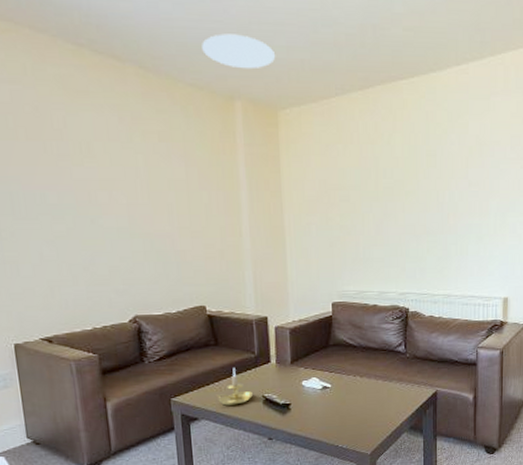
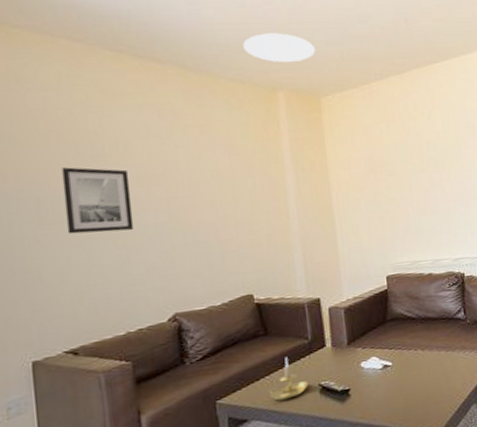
wall art: none [30,165,98,232] -> present [61,167,134,234]

